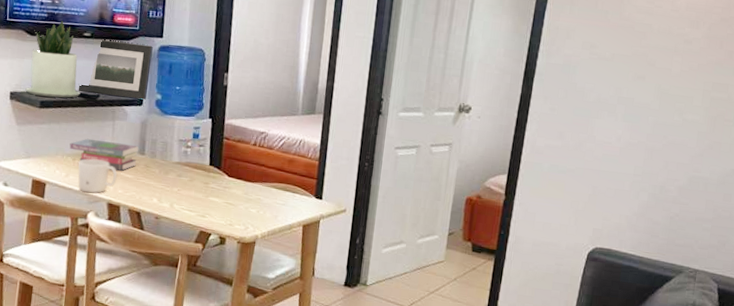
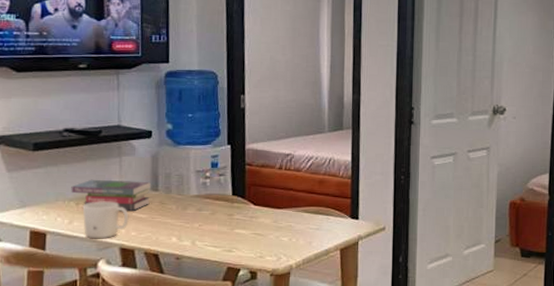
planter: present [25,20,81,98] -> none [15,53,80,138]
picture frame: present [78,40,153,100] -> none [76,71,159,131]

